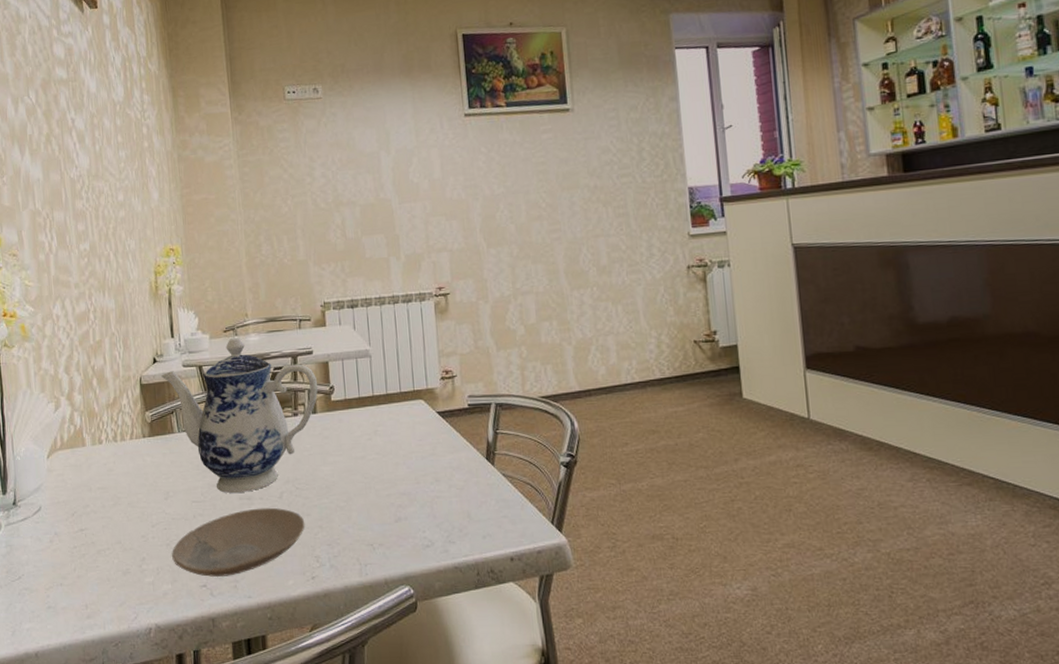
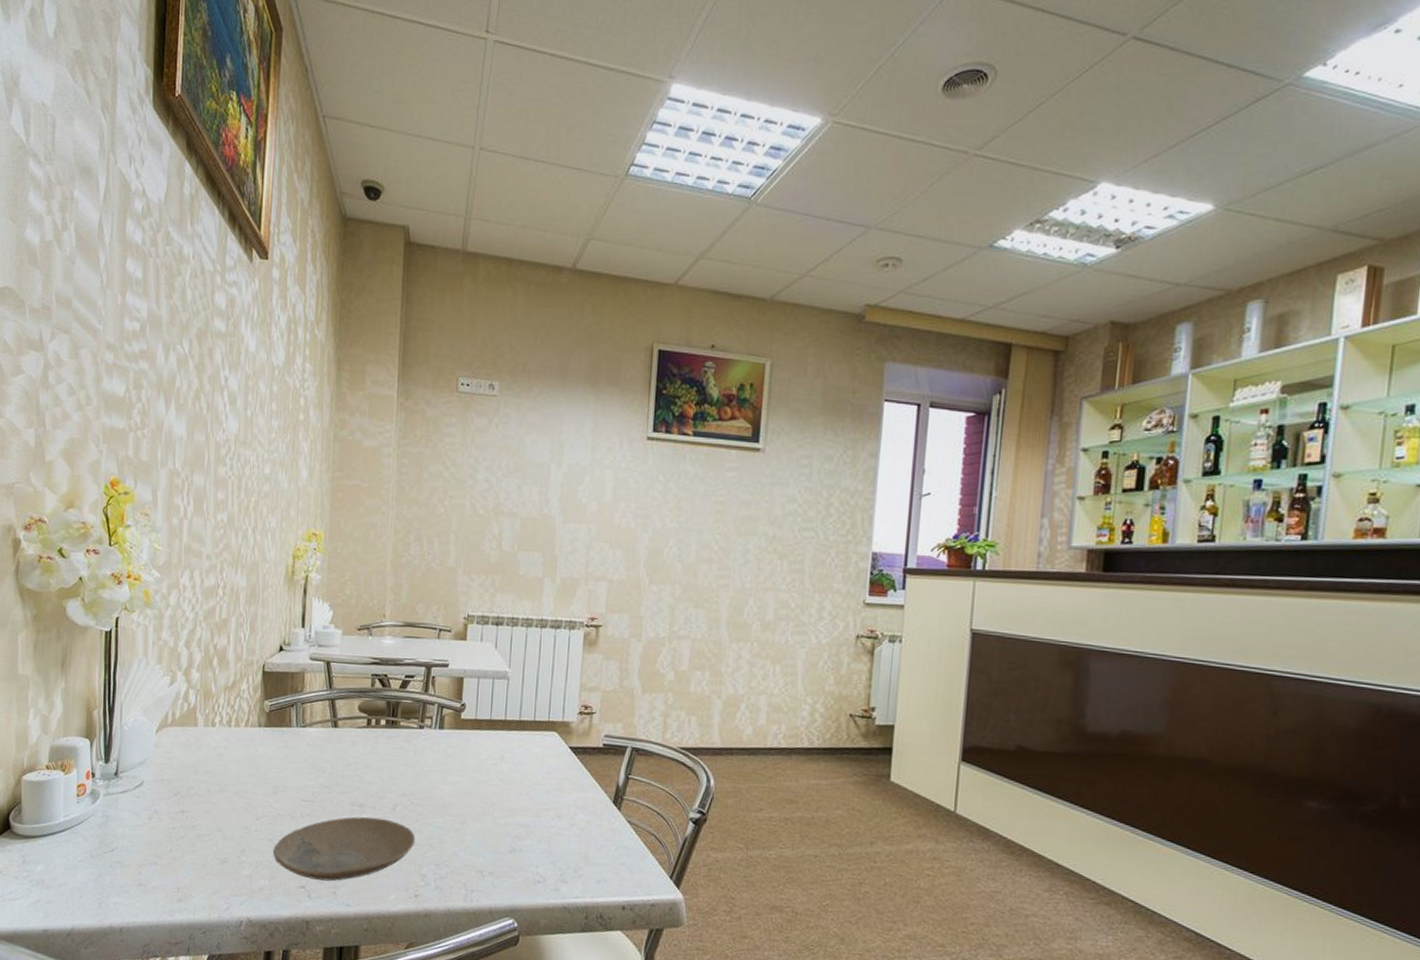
teapot: present [161,338,318,494] -> none [286,638,449,799]

